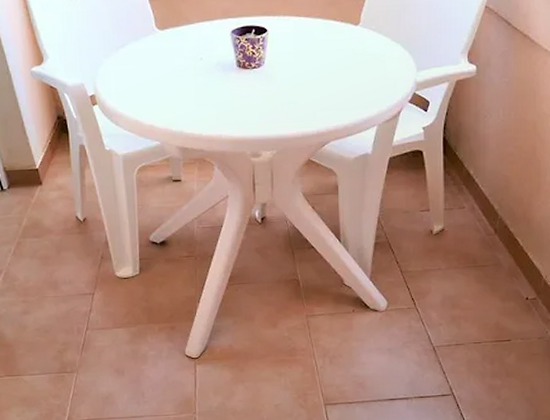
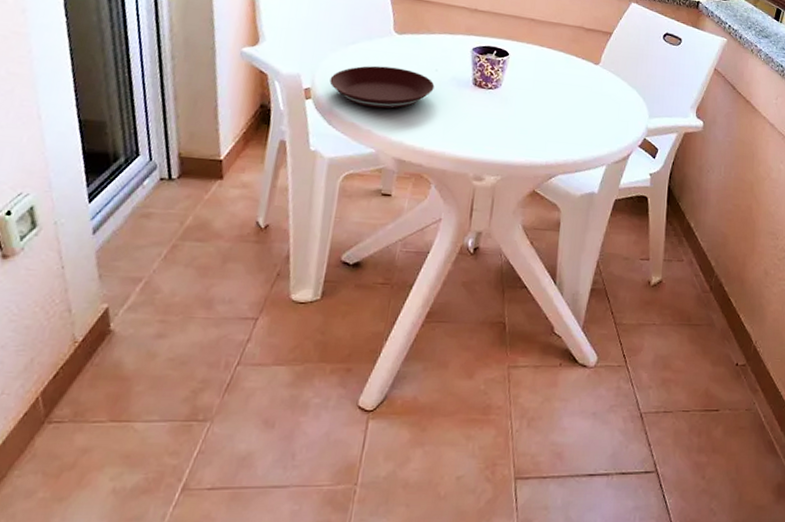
plate: none [109,62,202,104] -> present [329,65,435,109]

